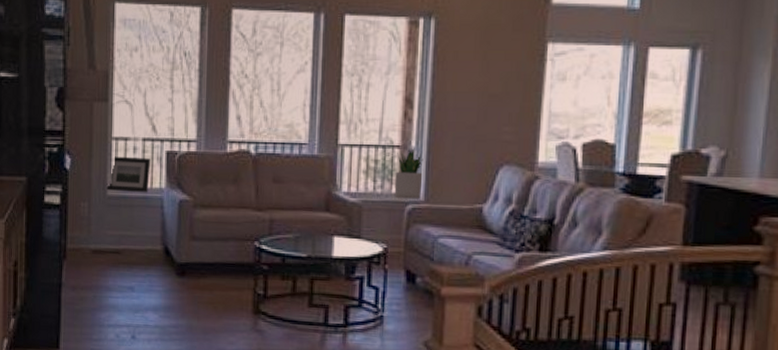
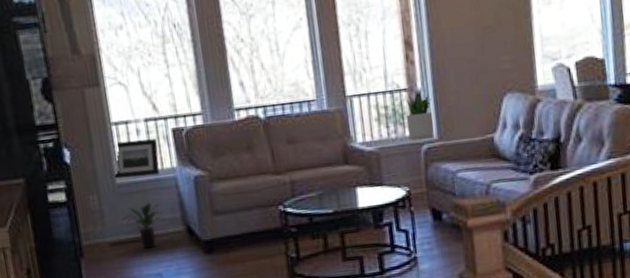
potted plant: none [107,218,146,262] -> present [122,203,166,249]

